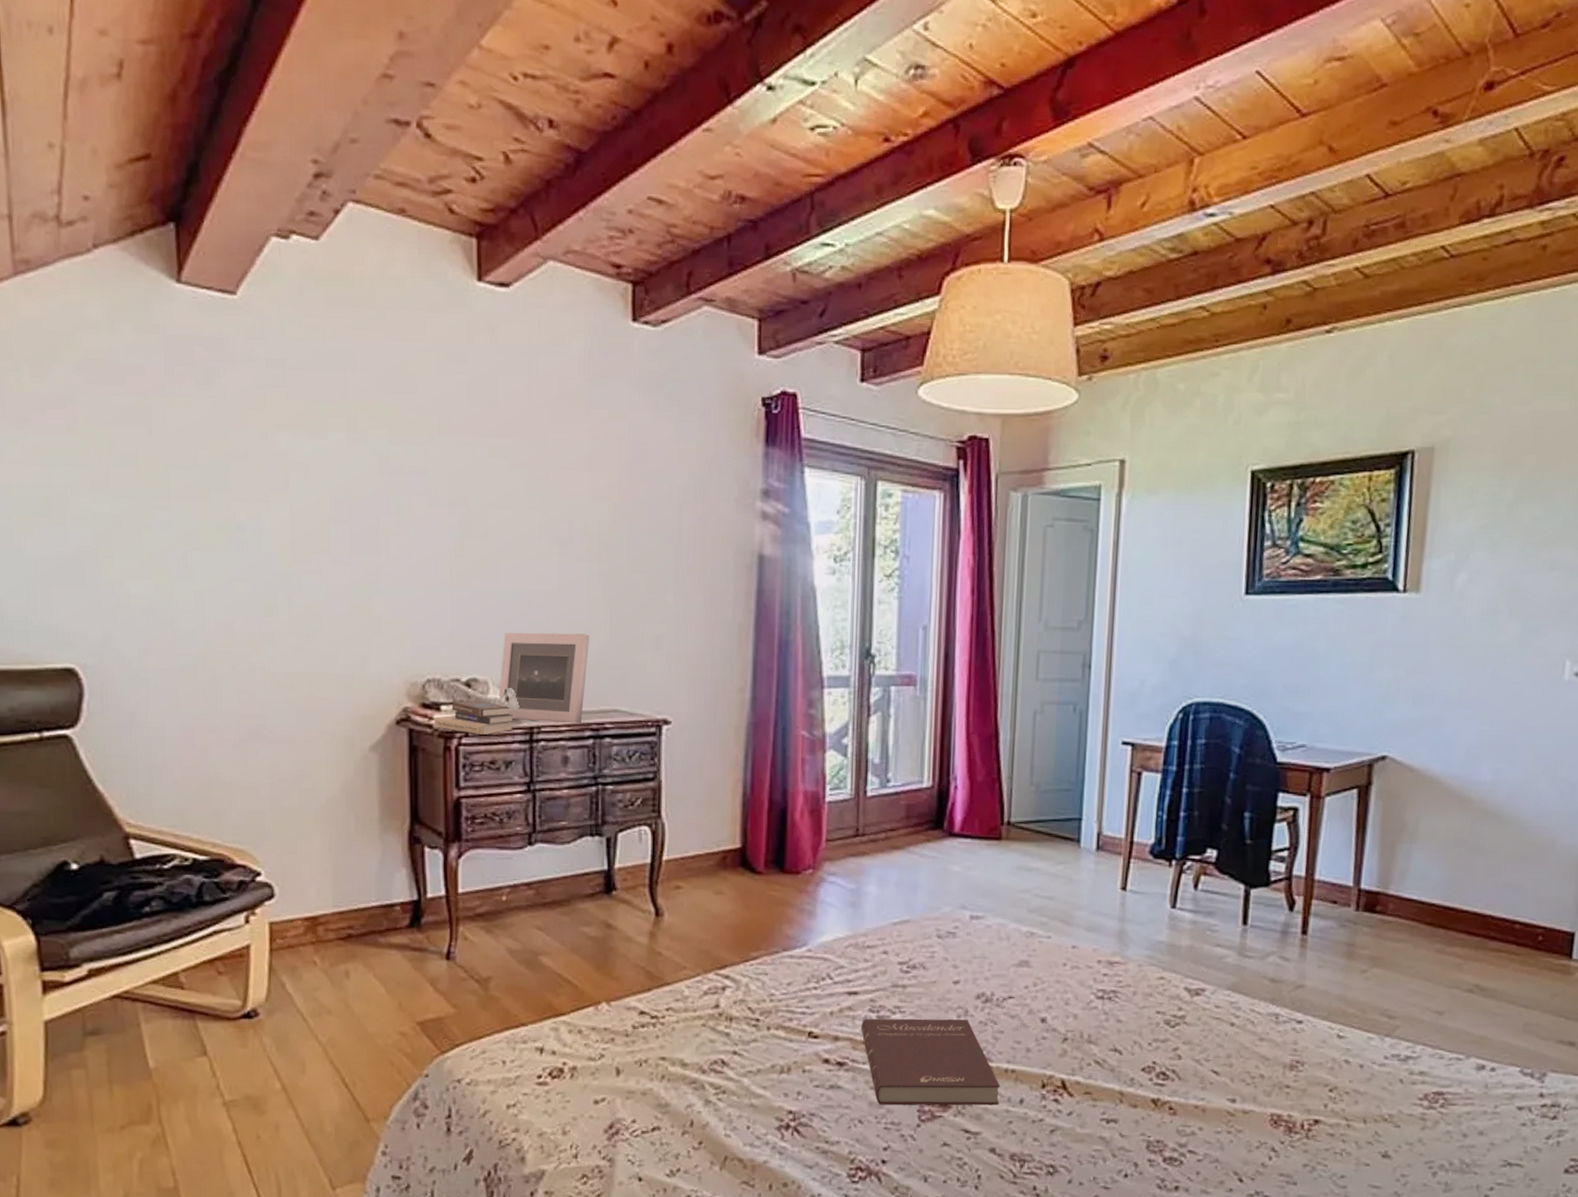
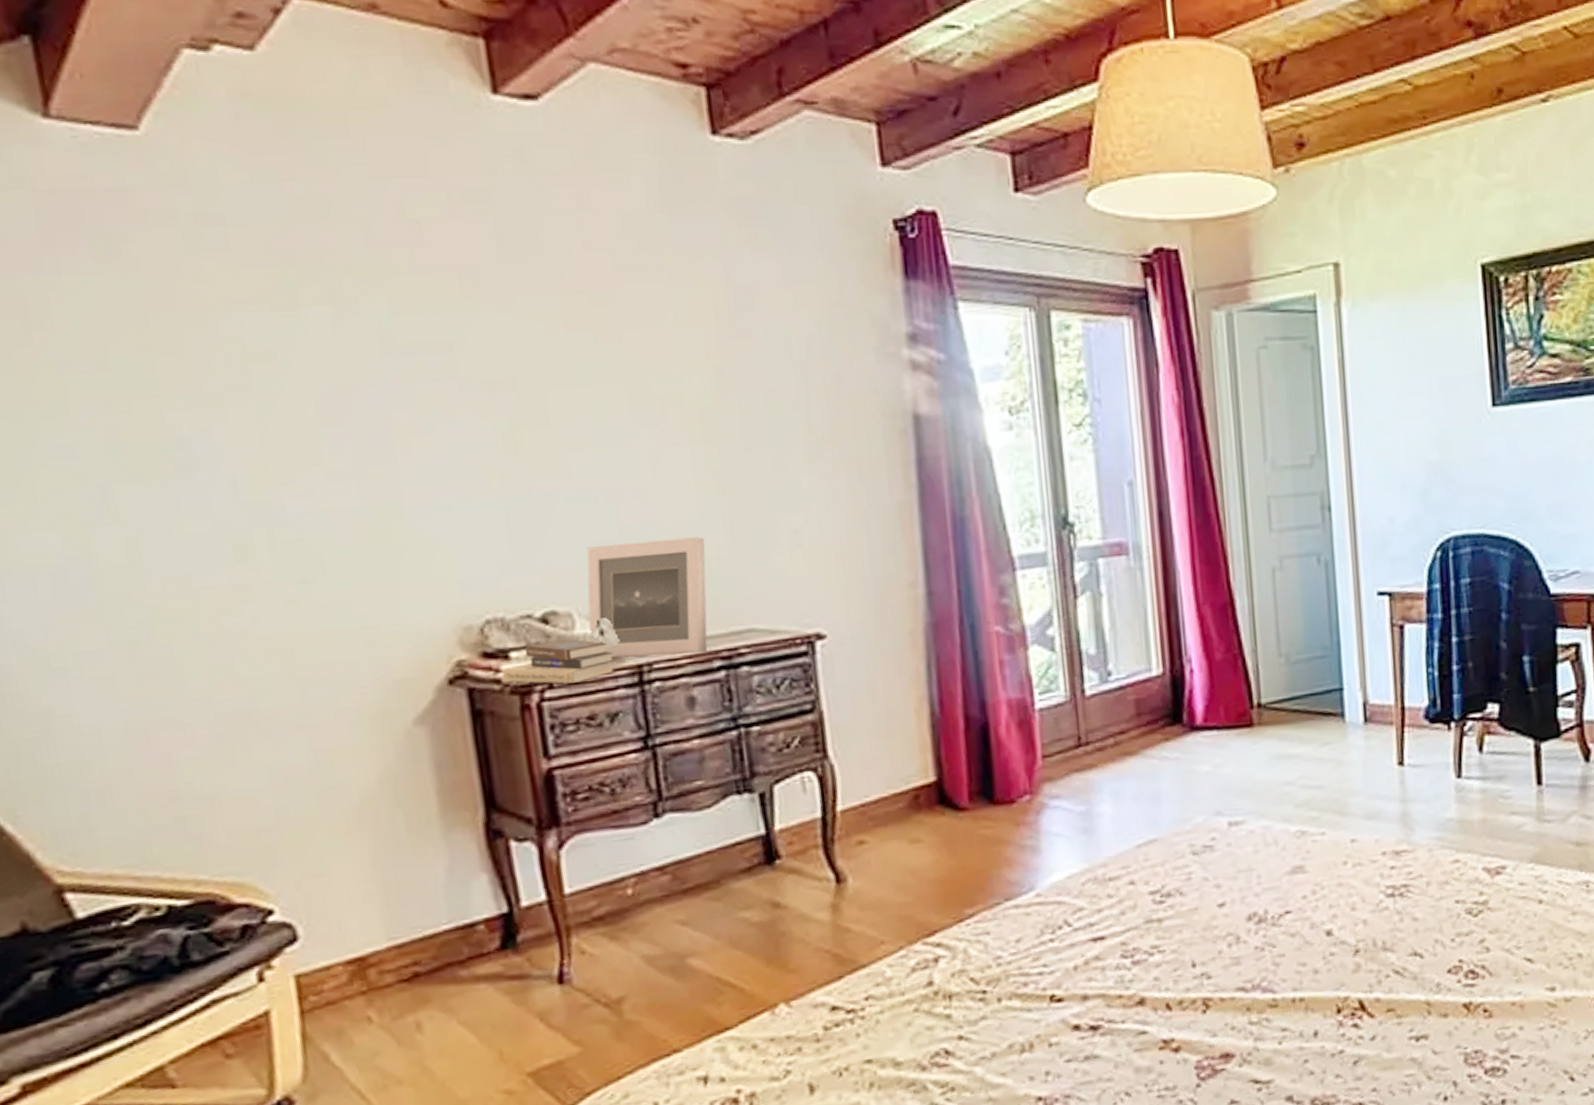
book: present [861,1018,1000,1106] -> none [1114,946,1291,1069]

